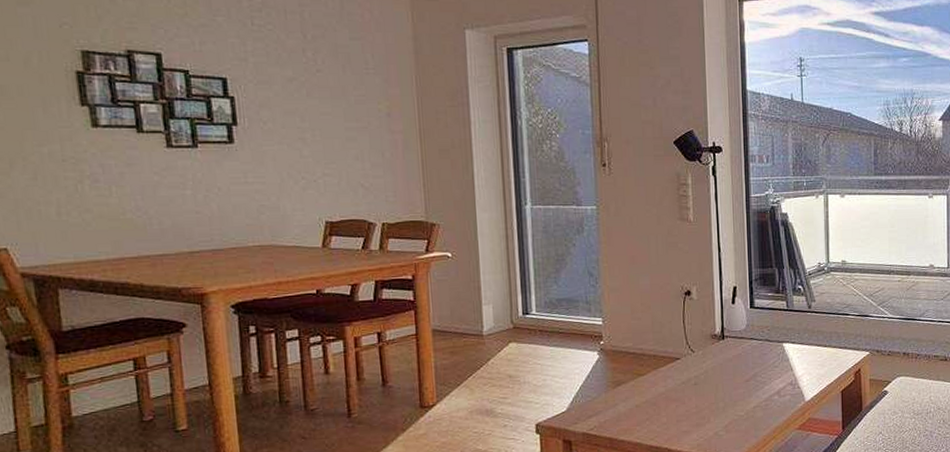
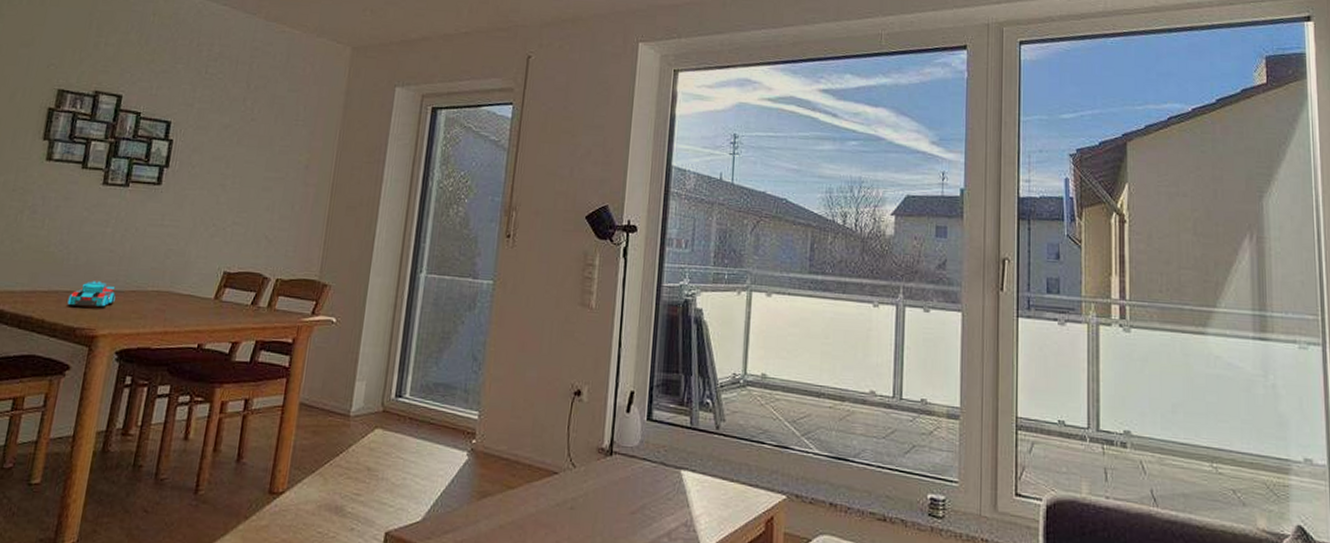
toy car: none [163,242,216,270] -> present [67,281,116,308]

